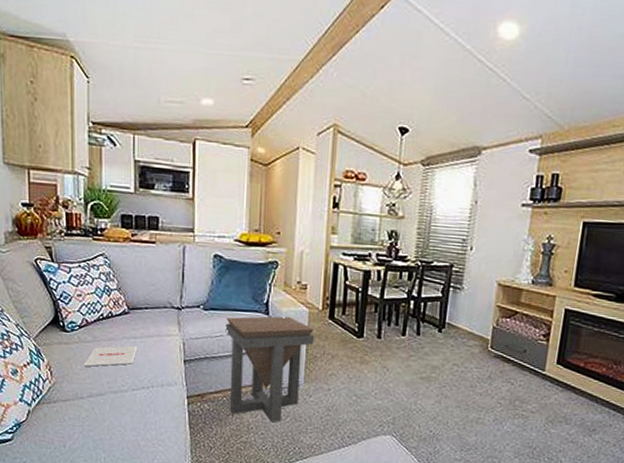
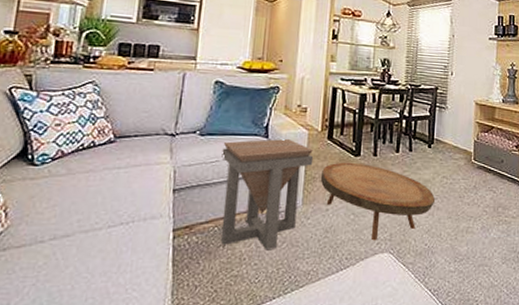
magazine: present [83,346,138,367] -> none [50,177,121,203]
coffee table: none [321,342,444,423] -> present [320,162,436,241]

